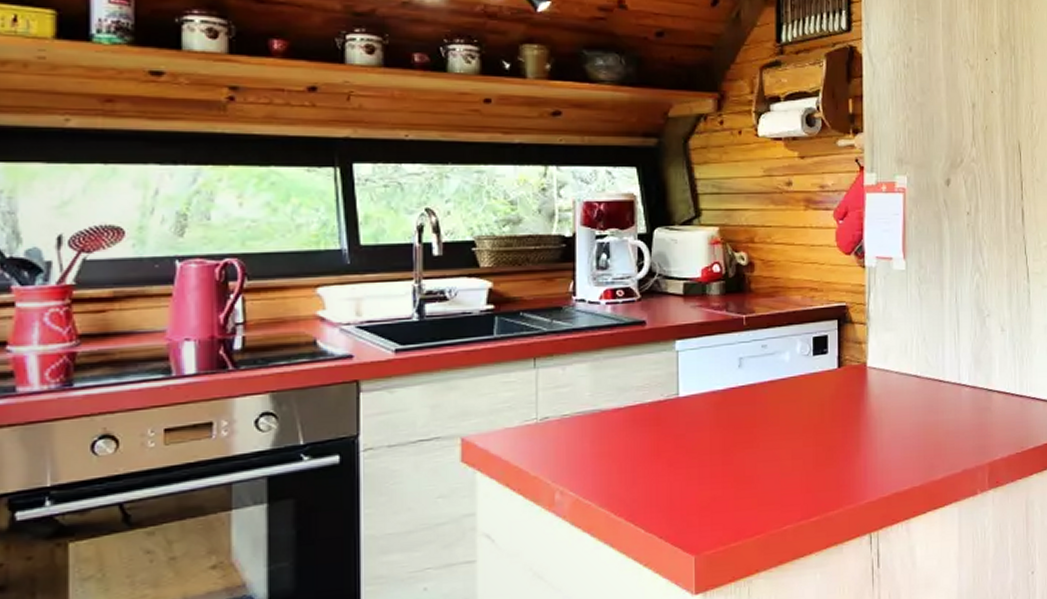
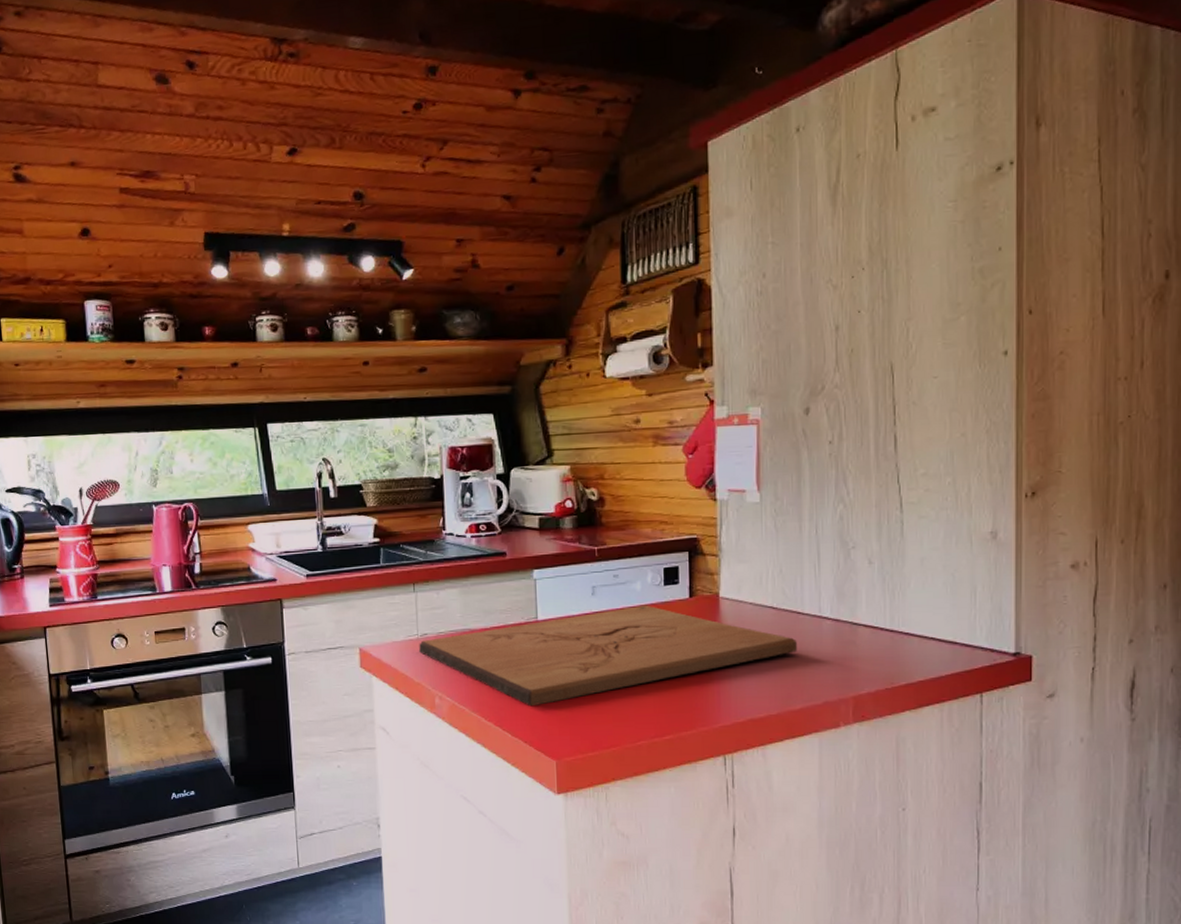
cutting board: none [536,376,939,496] -> present [418,605,797,707]

